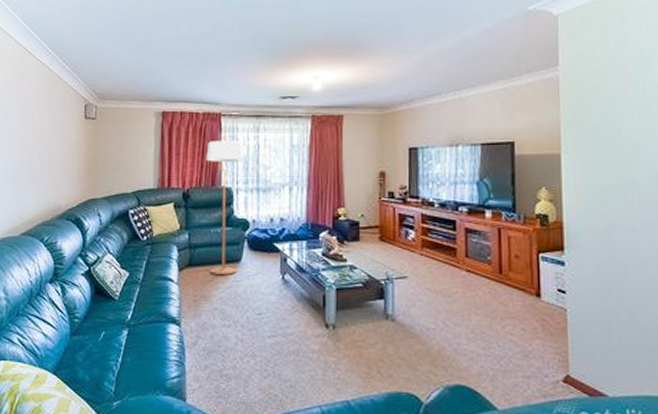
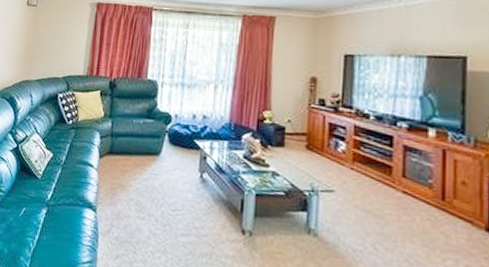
floor lamp: present [206,135,242,275] -> none [128,29,170,167]

